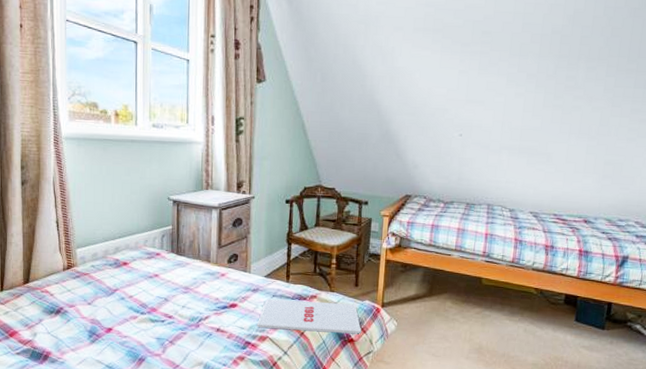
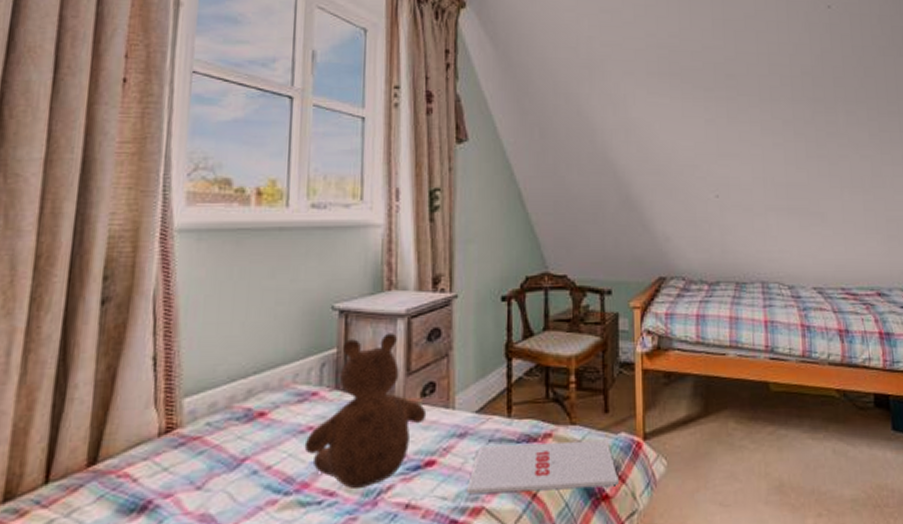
teddy bear: none [152,219,232,316] -> present [304,333,427,490]

